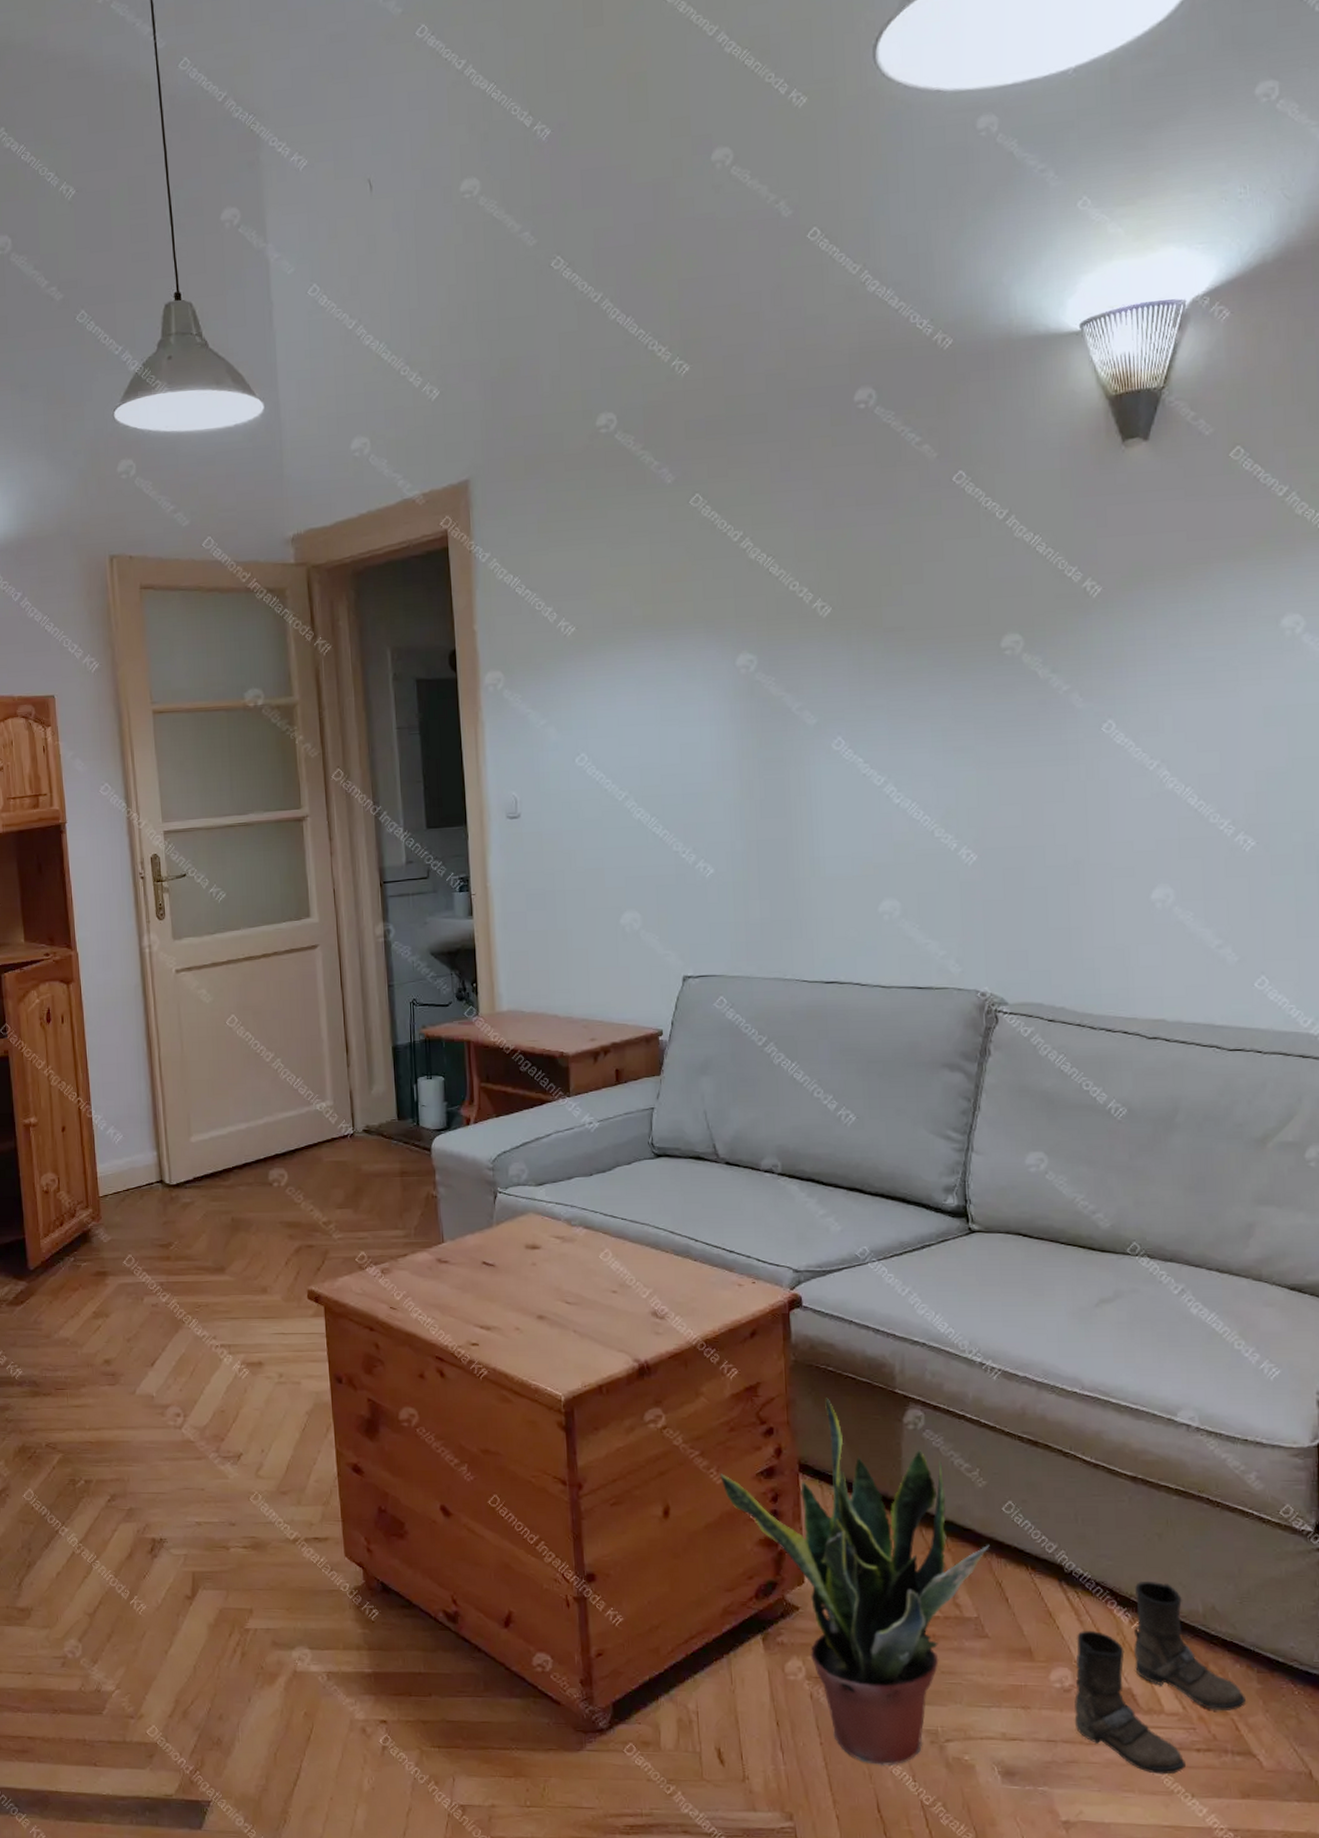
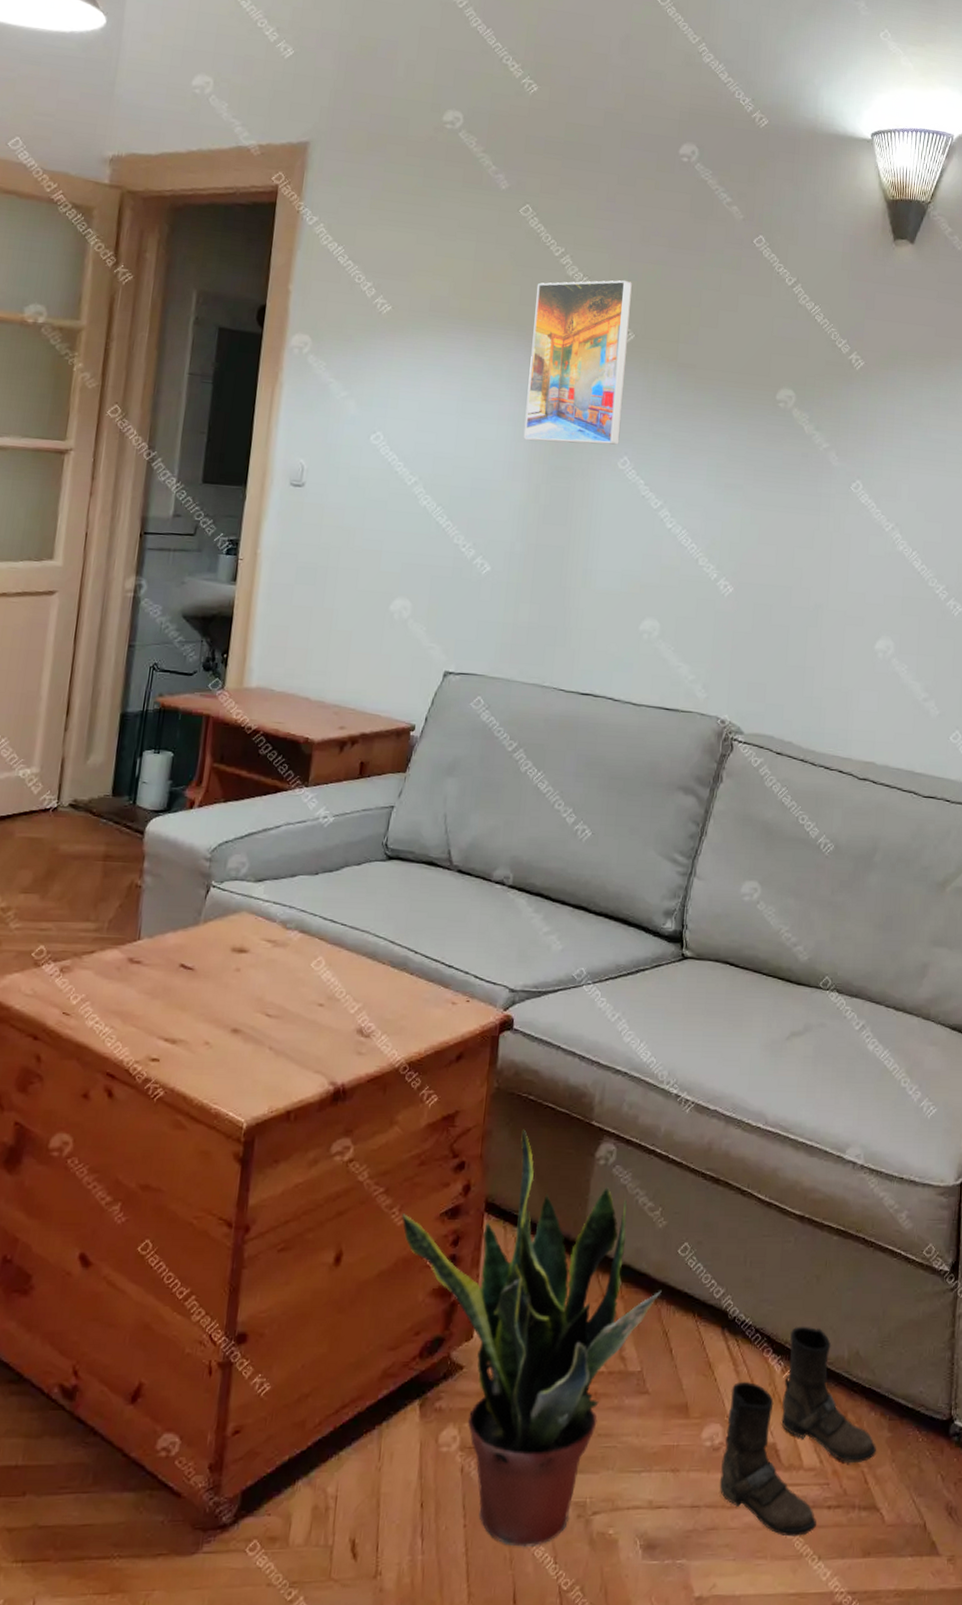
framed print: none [720,551,831,737] -> present [524,280,632,445]

